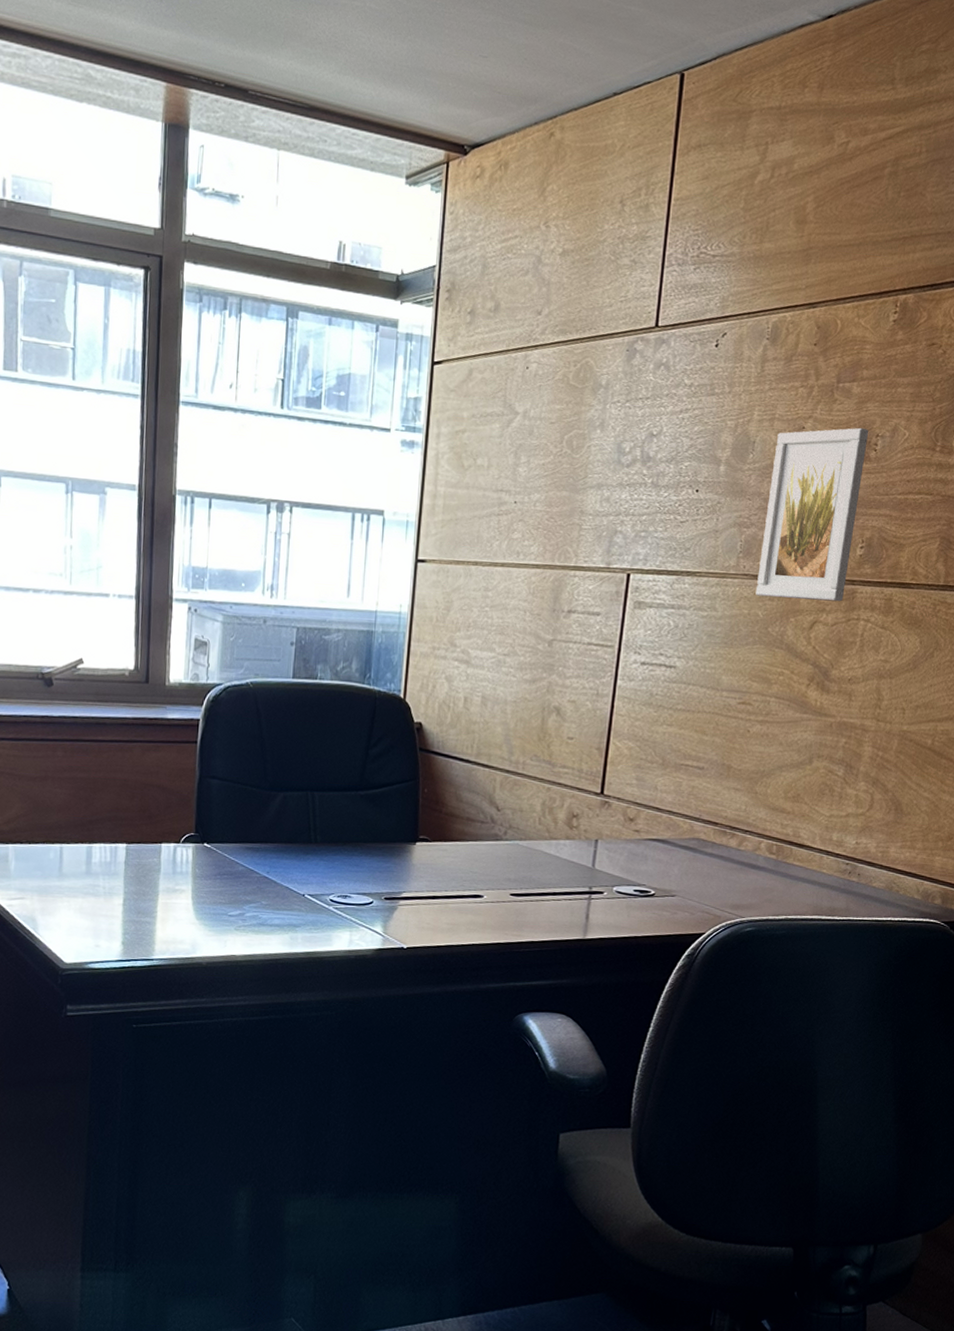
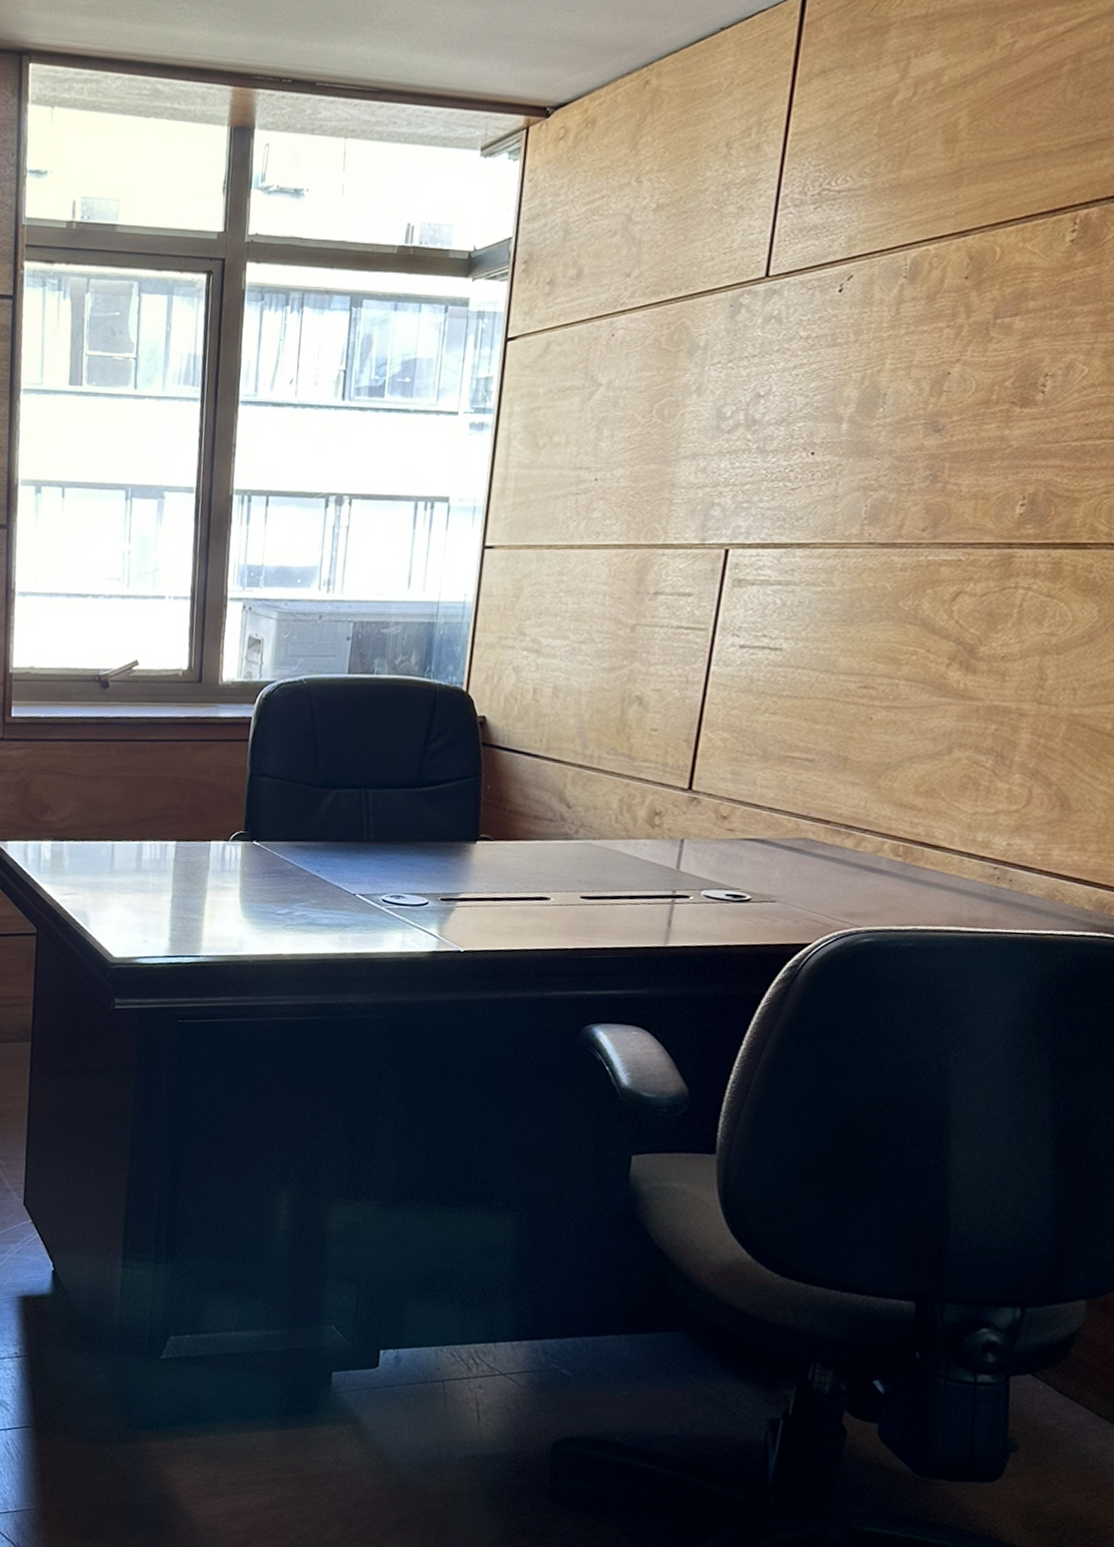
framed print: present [755,427,869,602] -> none [883,367,1035,569]

